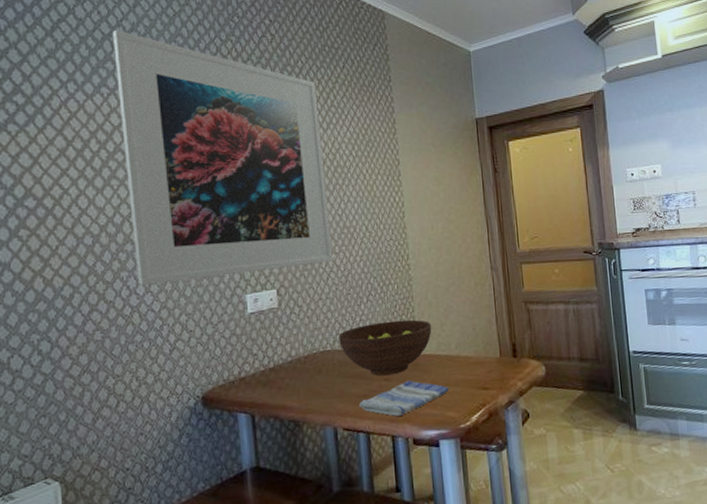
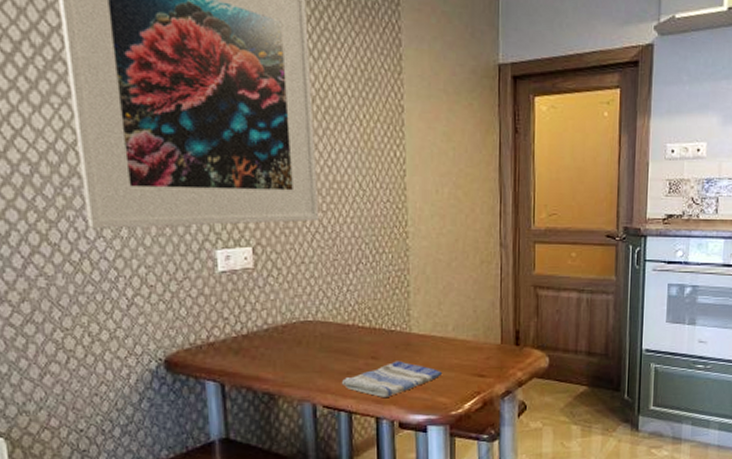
fruit bowl: present [338,319,432,376] -> none [322,294,428,354]

